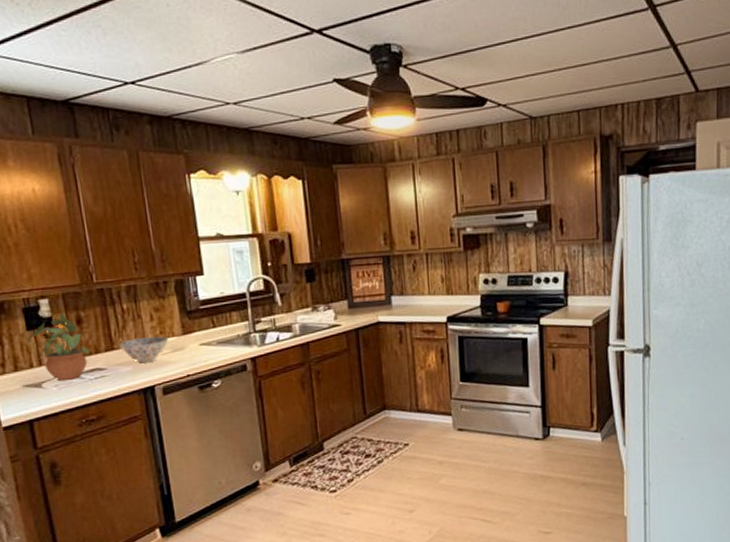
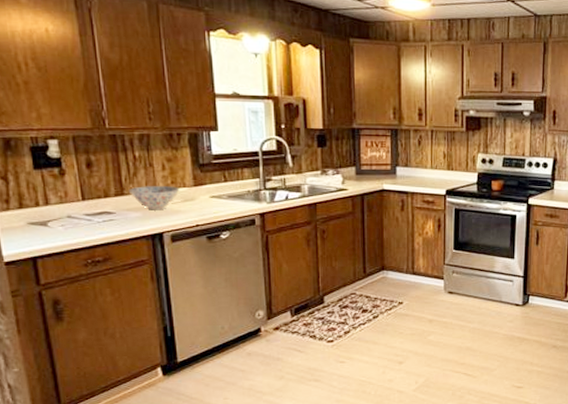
potted plant: present [28,313,89,382] -> none [35,155,98,222]

